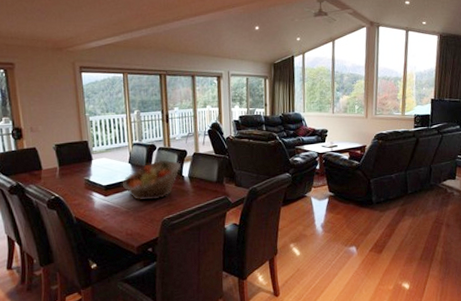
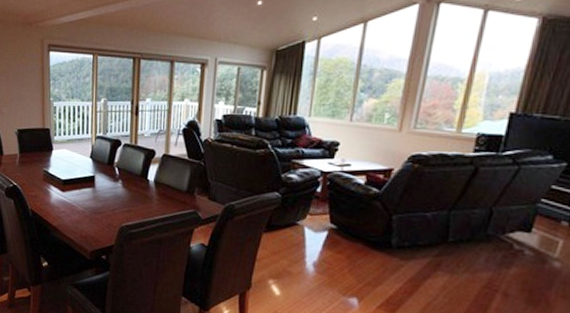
fruit basket: present [122,159,182,201] -> none [81,158,148,204]

